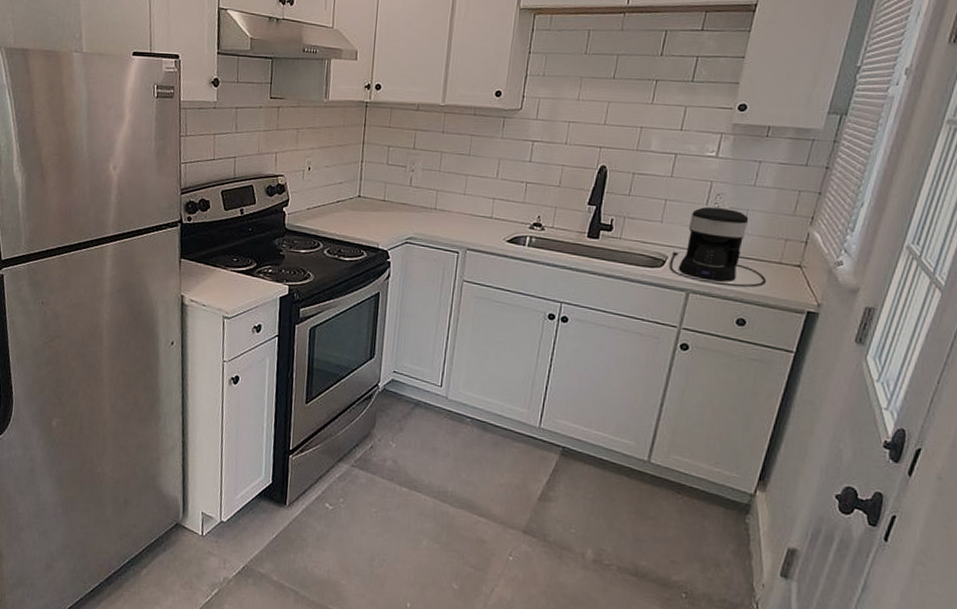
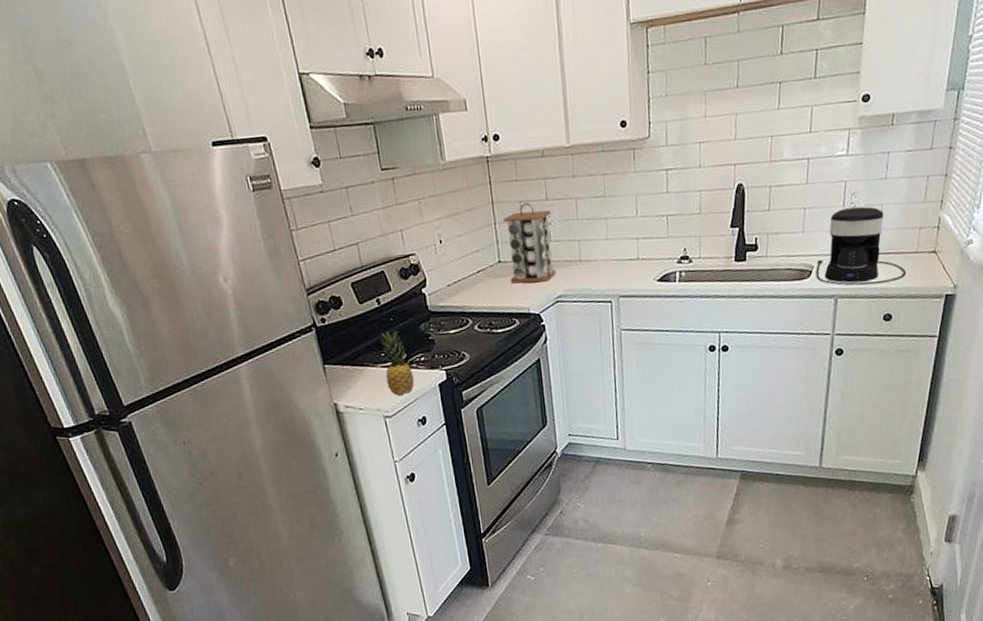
fruit: none [232,239,259,301] -> present [379,330,415,396]
spice rack: none [365,147,417,222] -> present [503,202,556,284]

